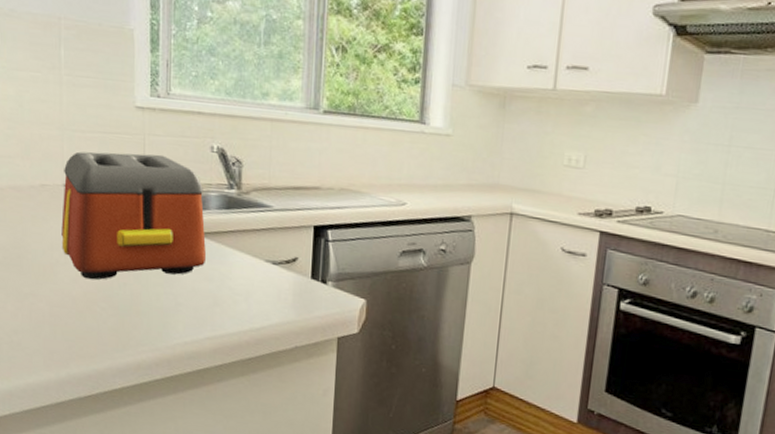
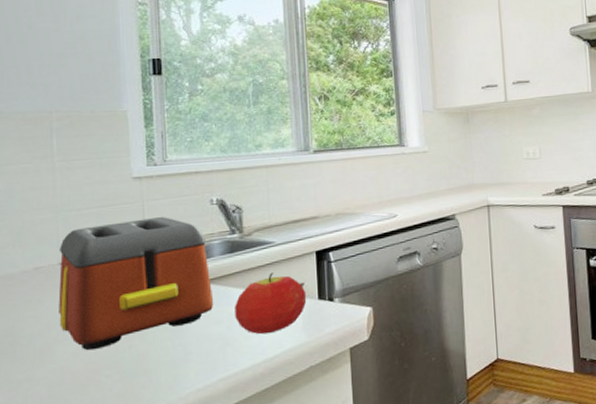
fruit: none [226,239,300,304] -> present [235,272,307,335]

